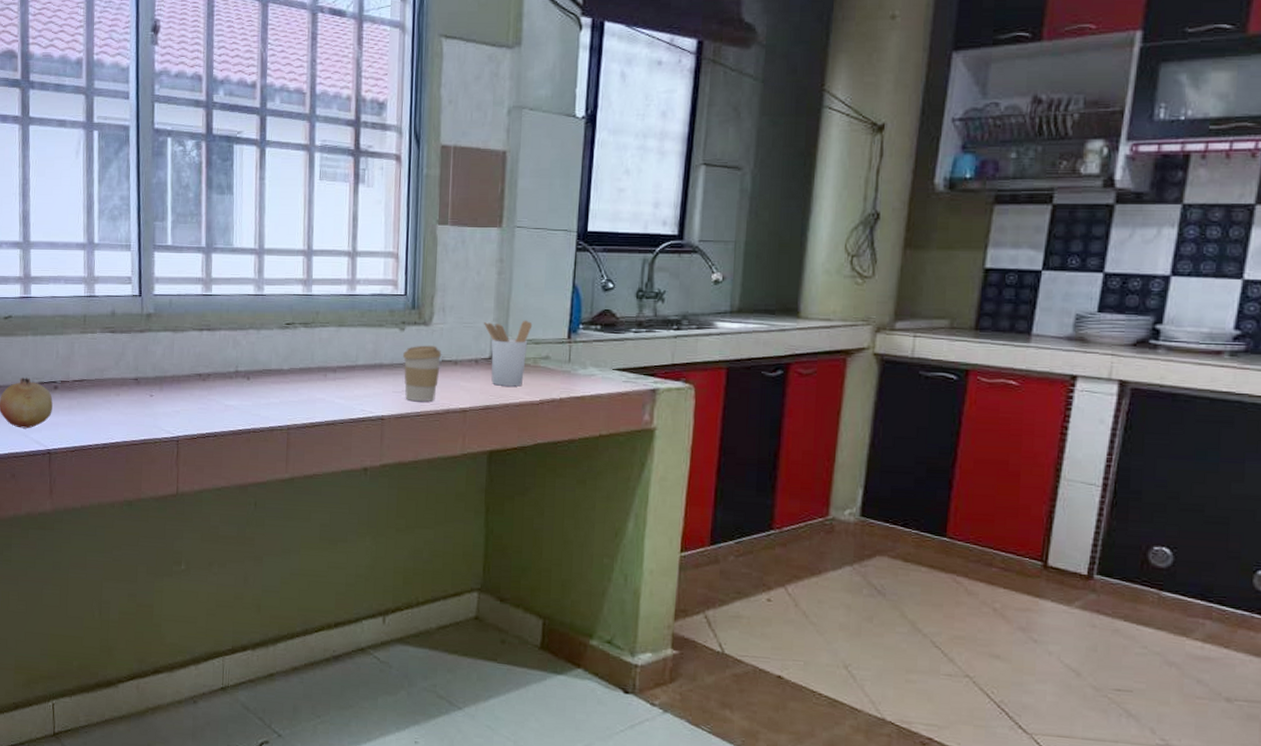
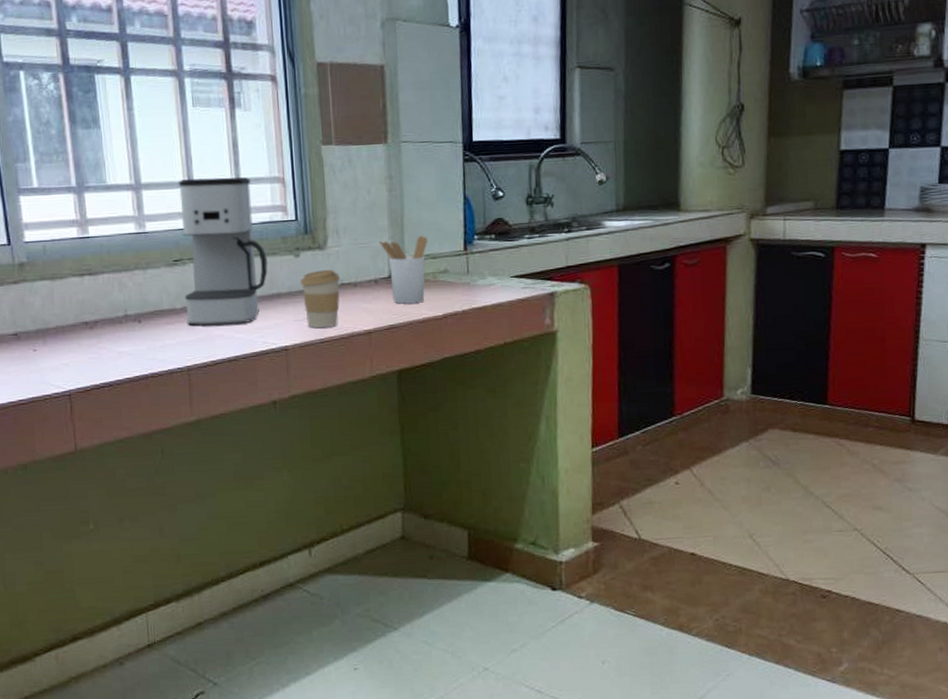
coffee maker: none [292,248,375,389] -> present [179,177,269,326]

